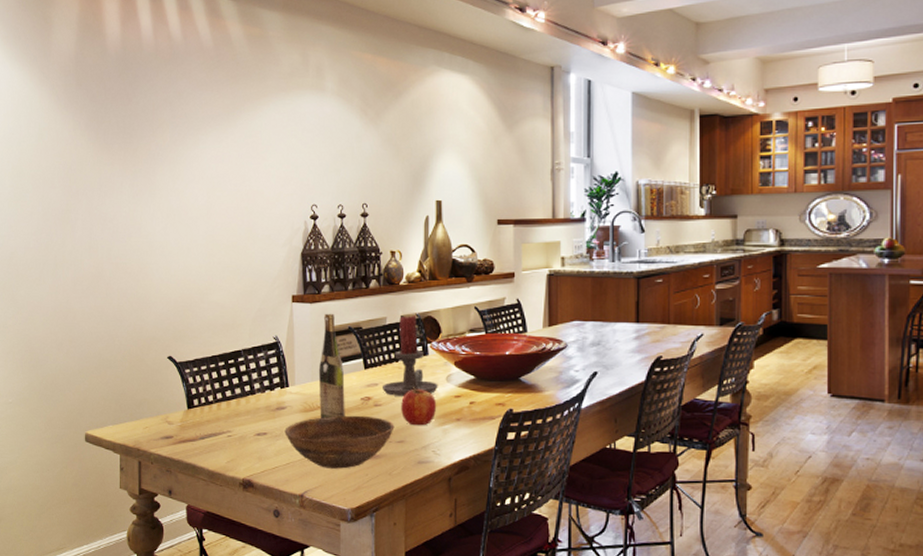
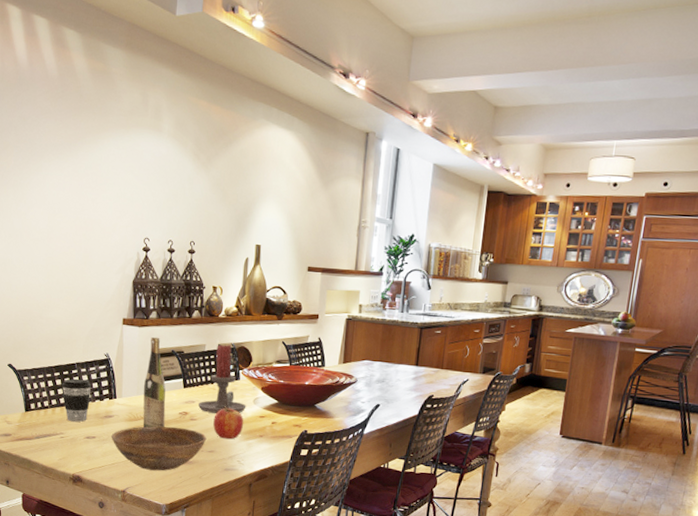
coffee cup: none [227,367,260,417] -> present [62,378,92,422]

